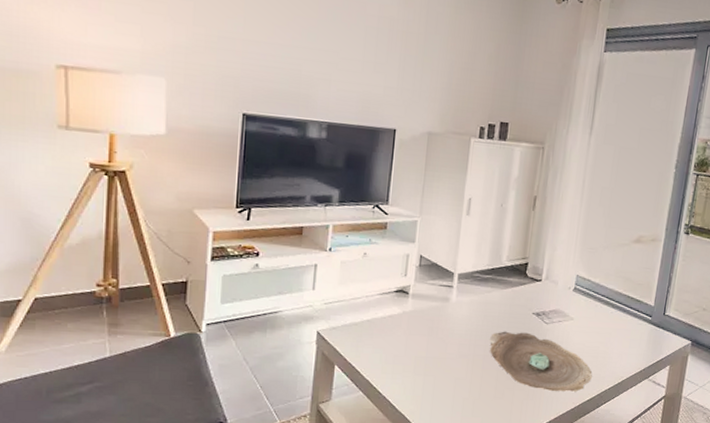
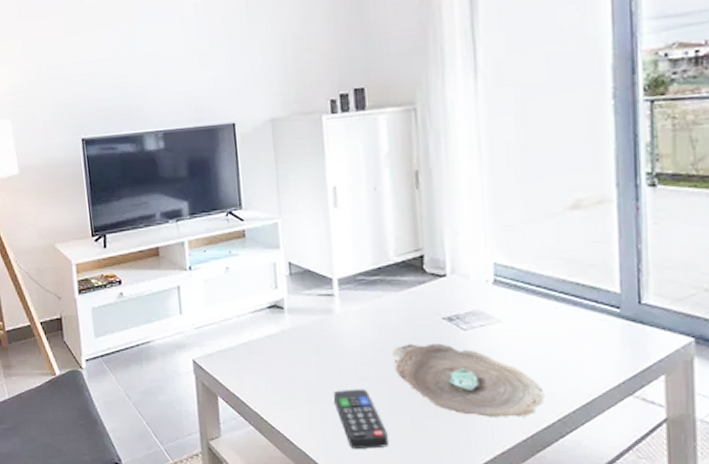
remote control: none [436,364,474,413] -> present [334,389,388,449]

